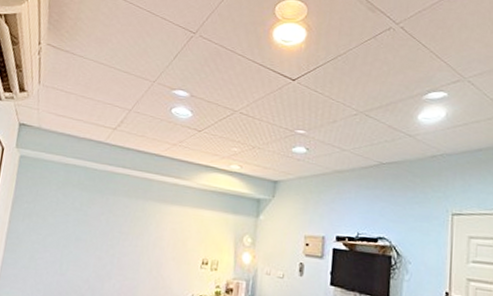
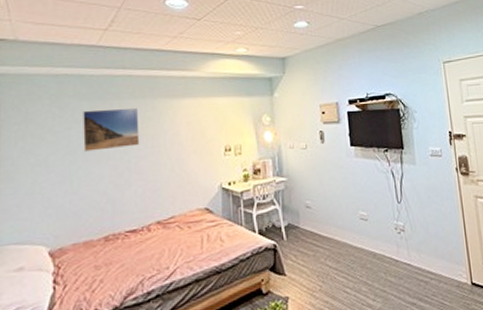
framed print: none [76,200,129,243] -> present [83,108,140,152]

